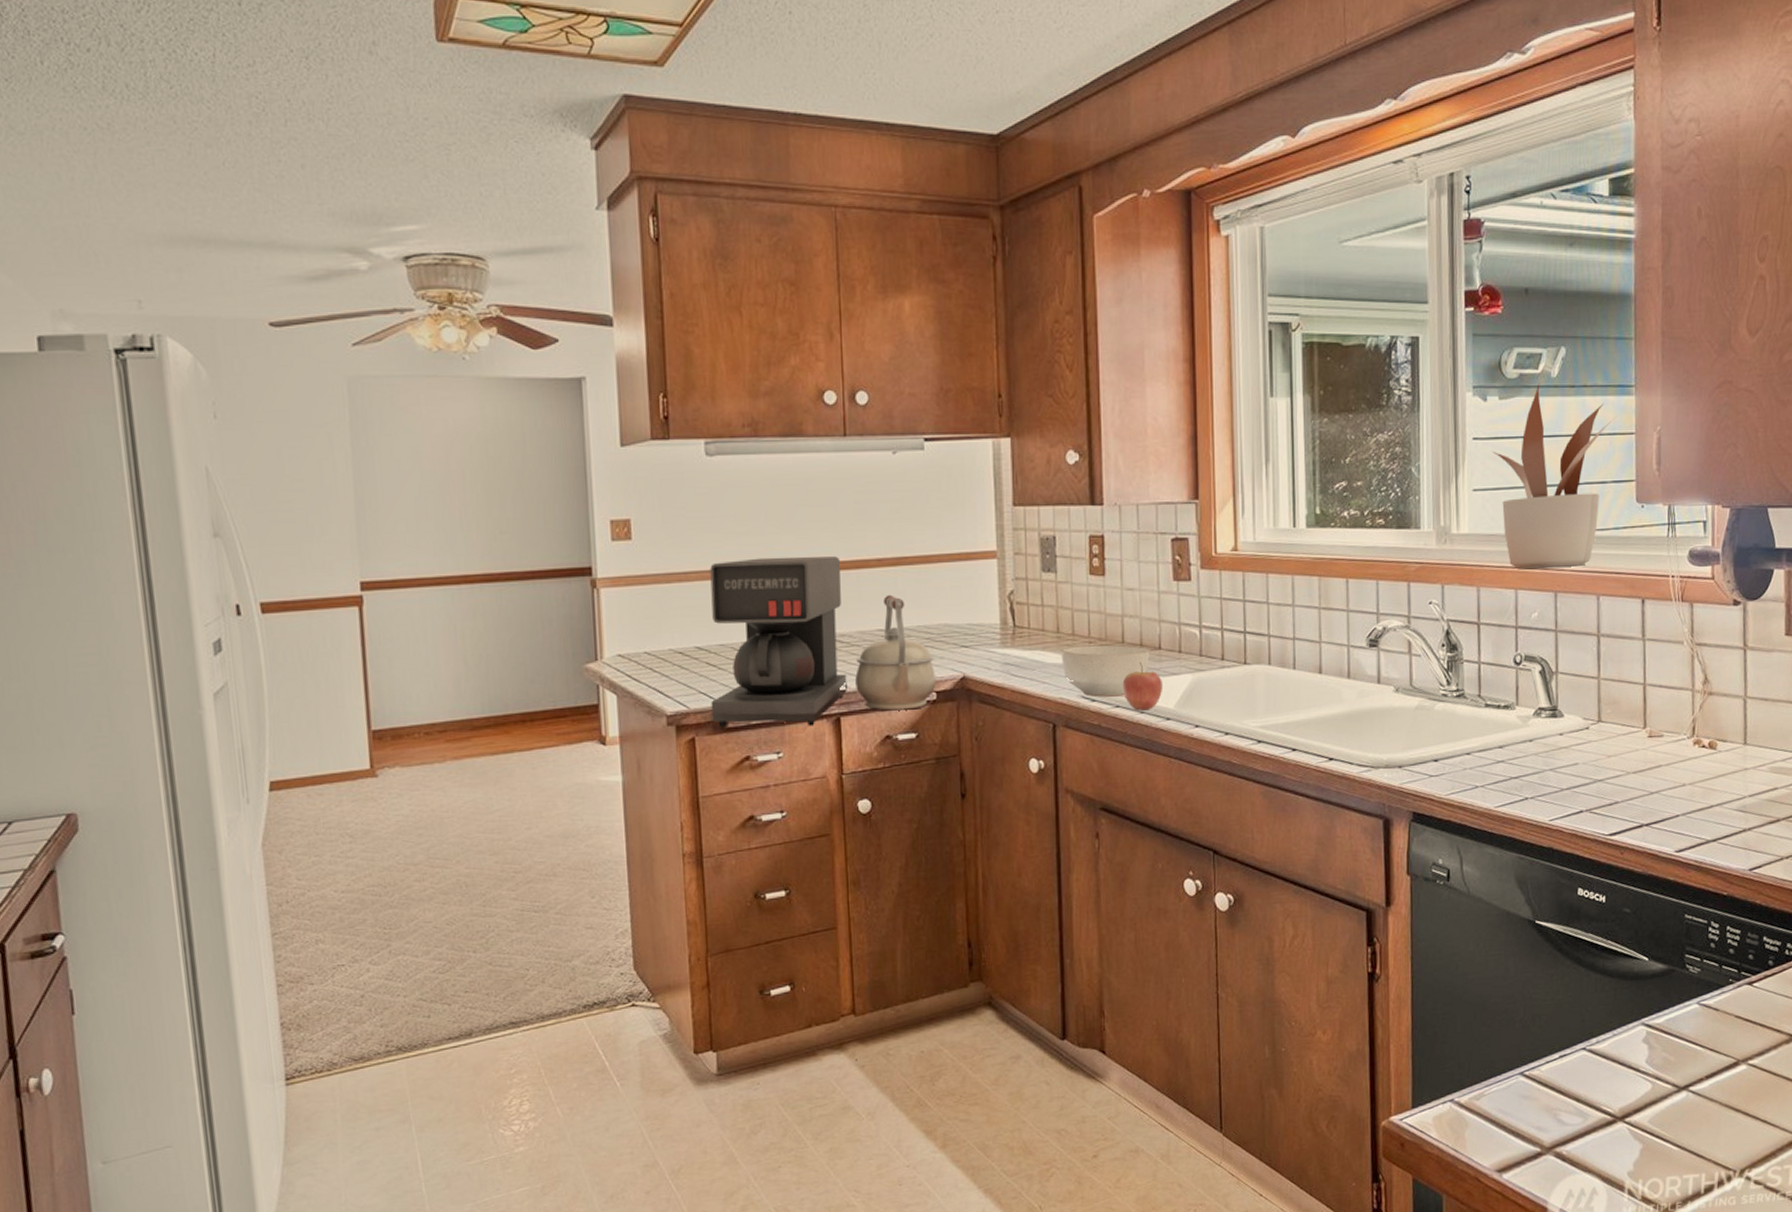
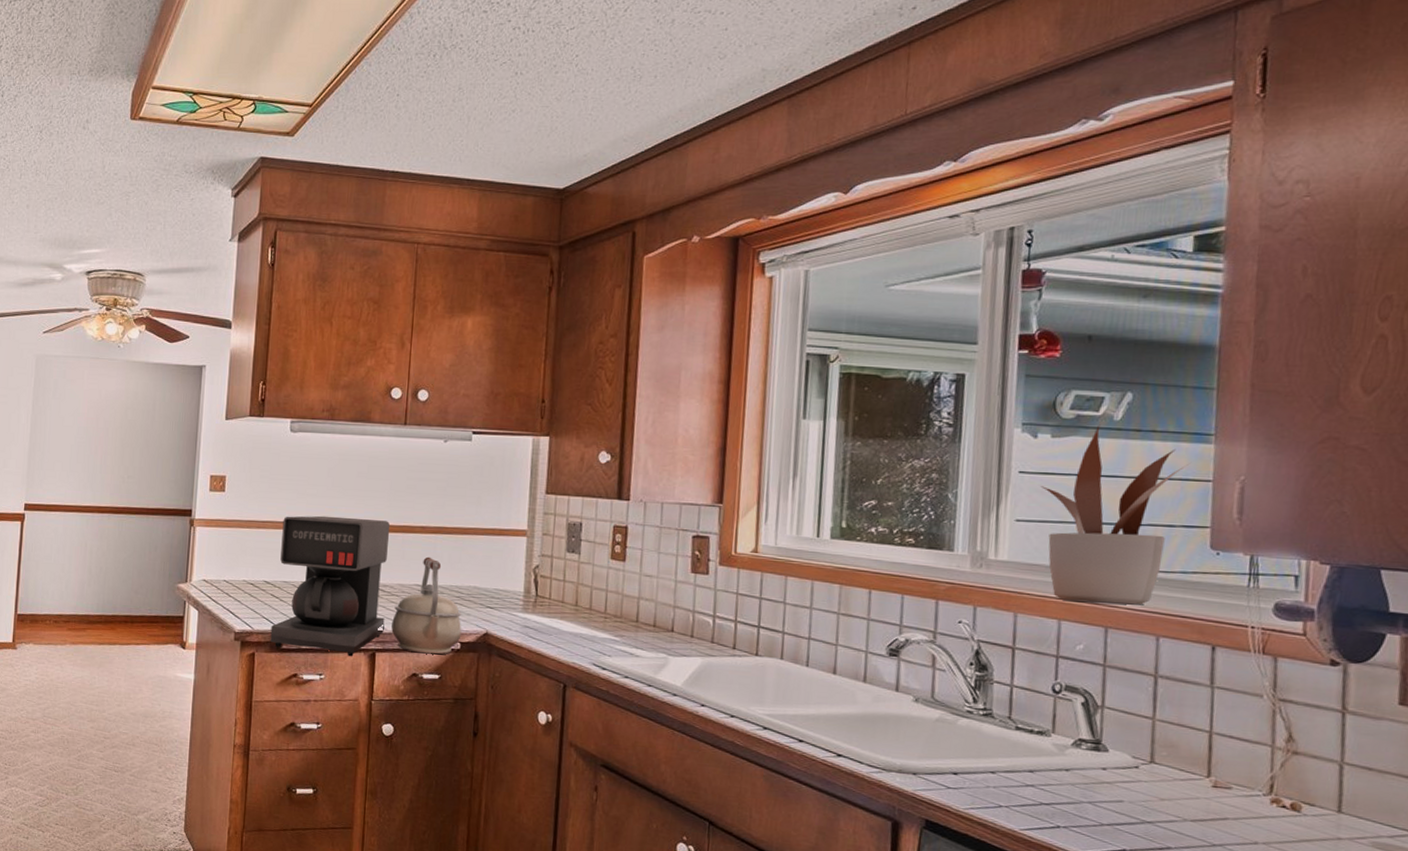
bowl: present [1061,644,1151,698] -> none [577,618,664,669]
fruit: present [1122,661,1164,712] -> none [632,640,673,686]

